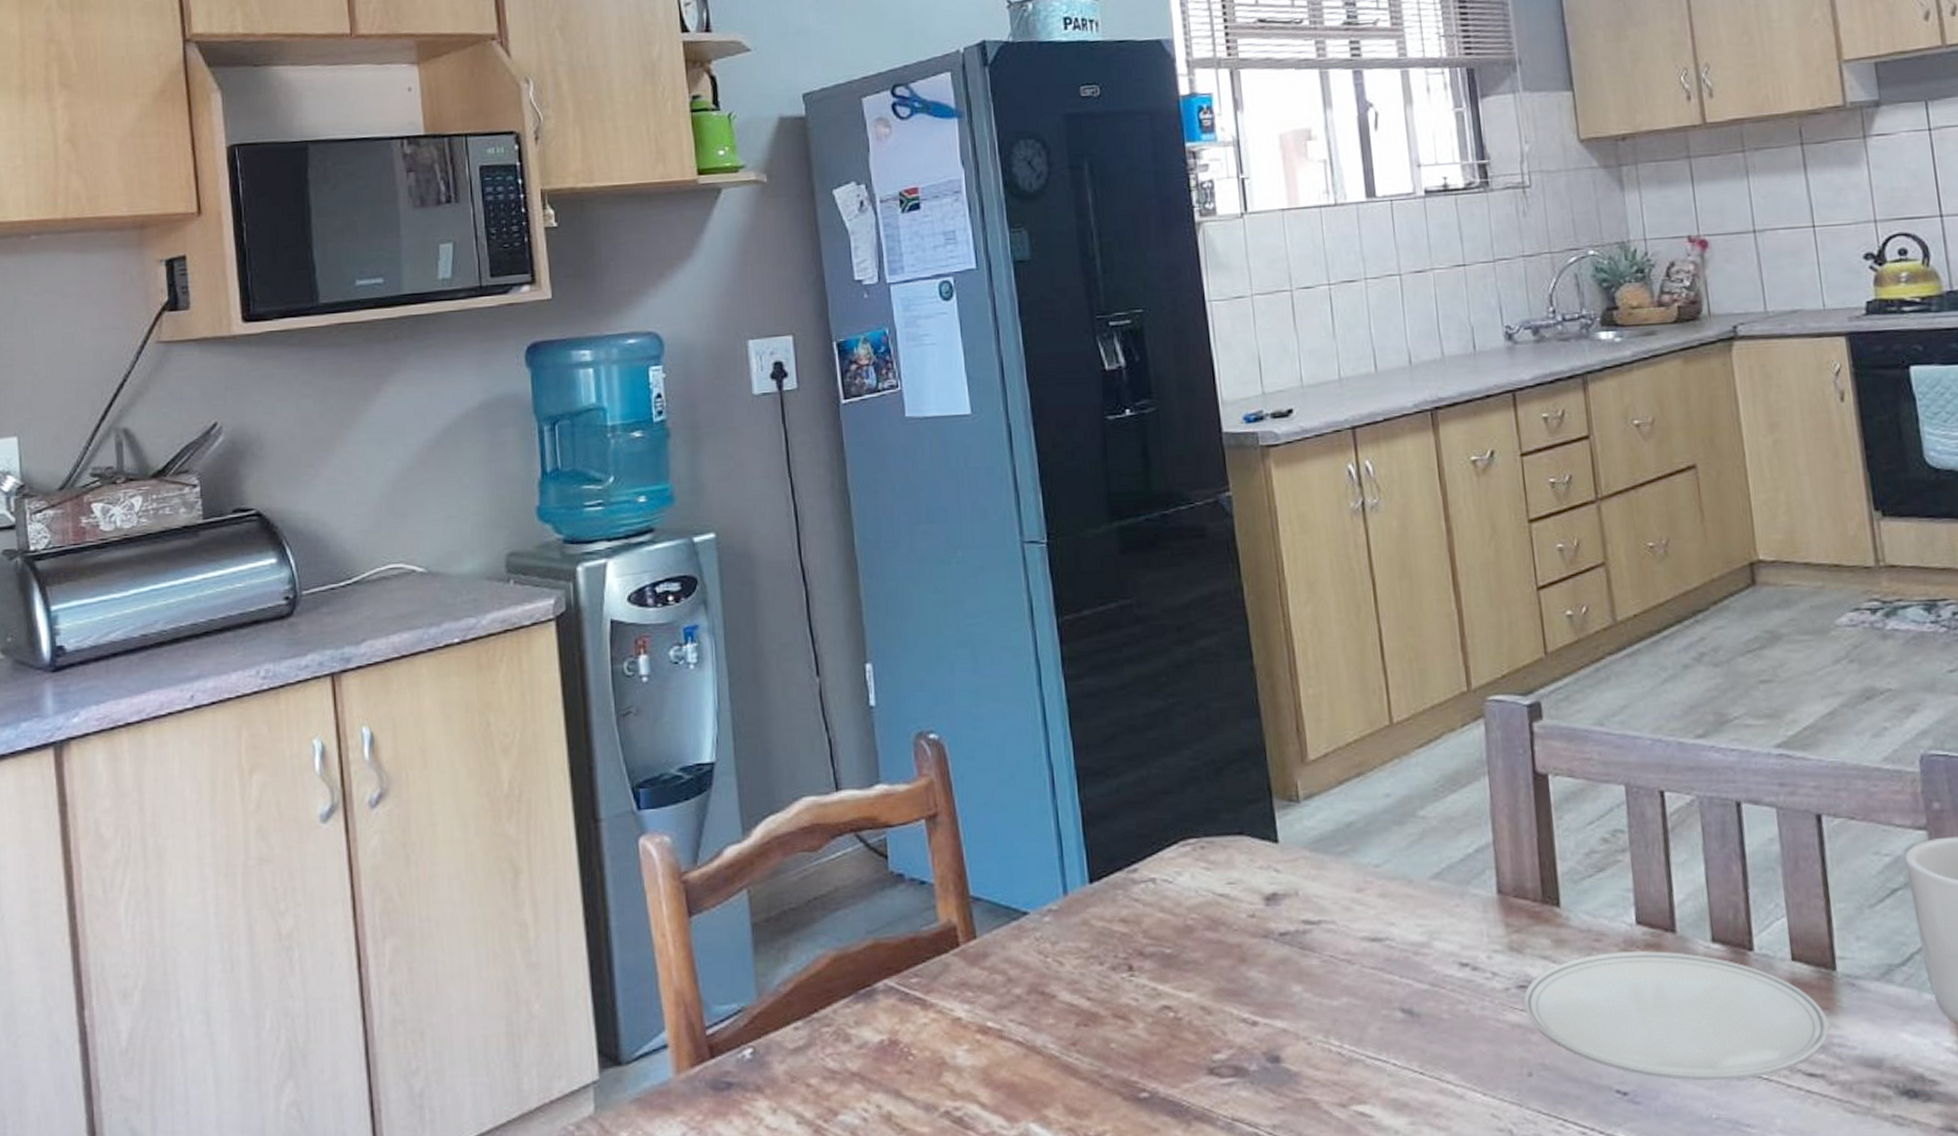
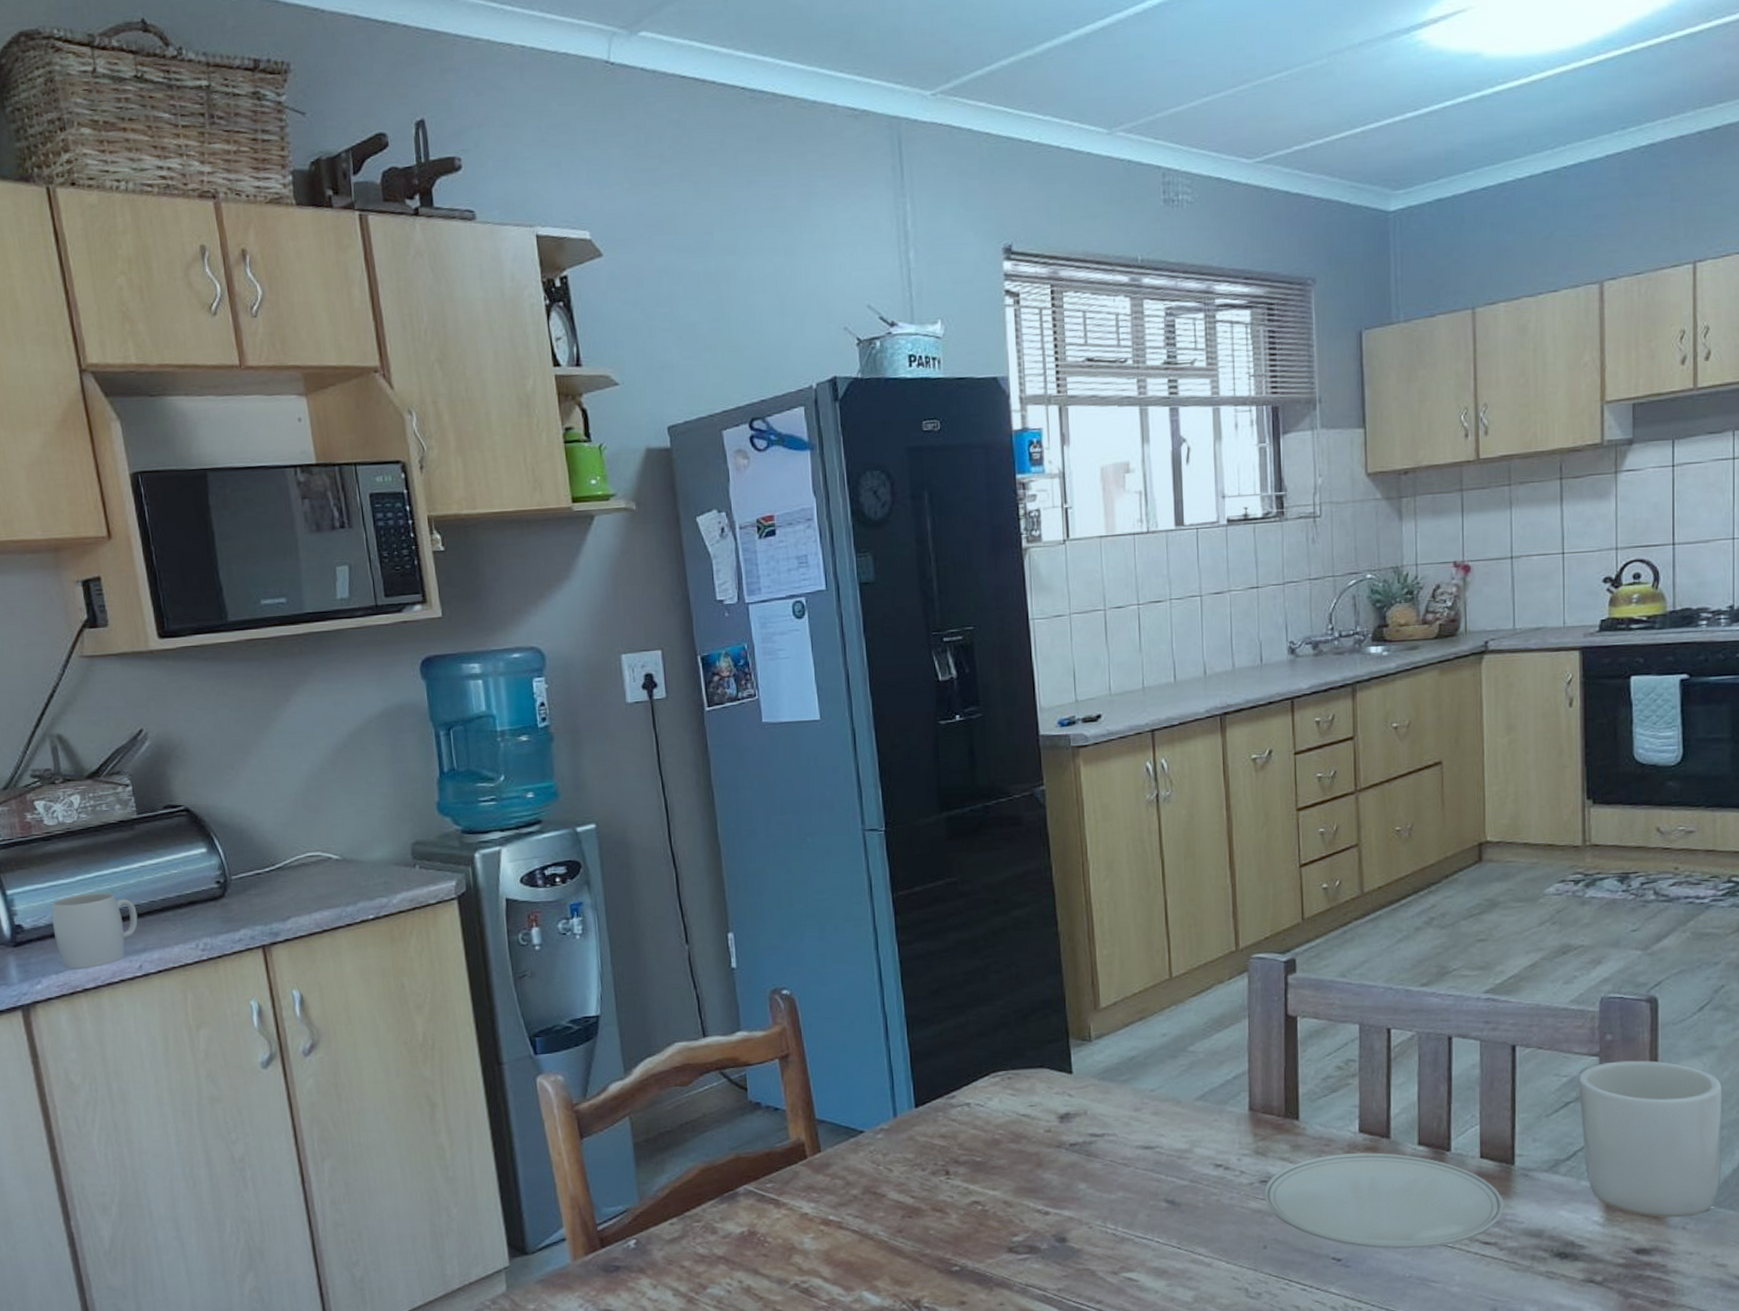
mug: none [98,608,194,699] -> present [52,892,138,969]

